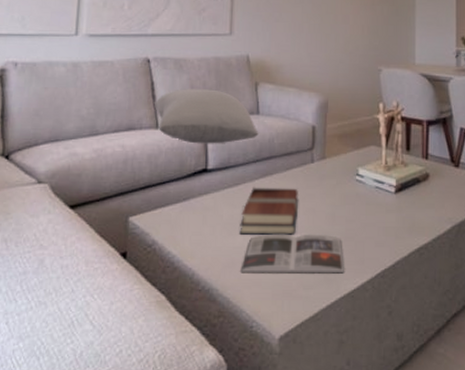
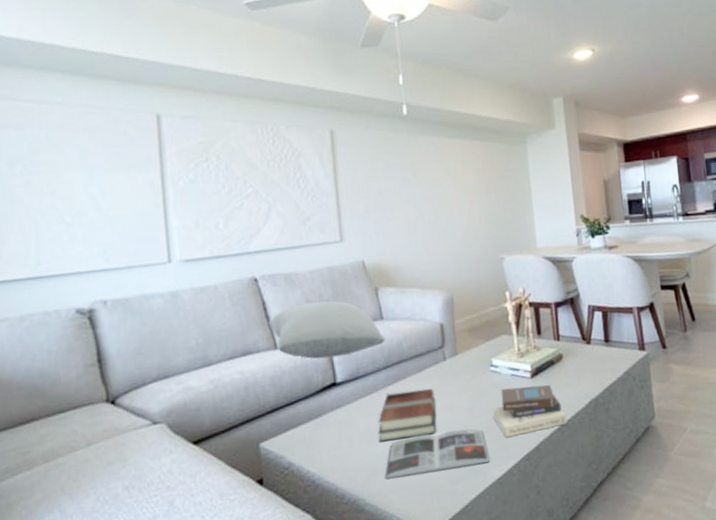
books: none [353,200,427,250] -> present [492,384,568,437]

